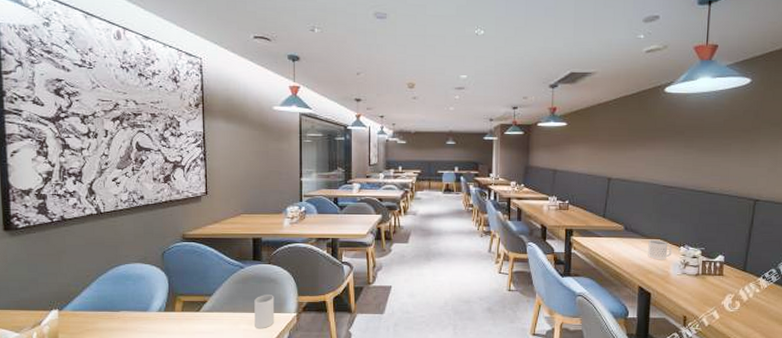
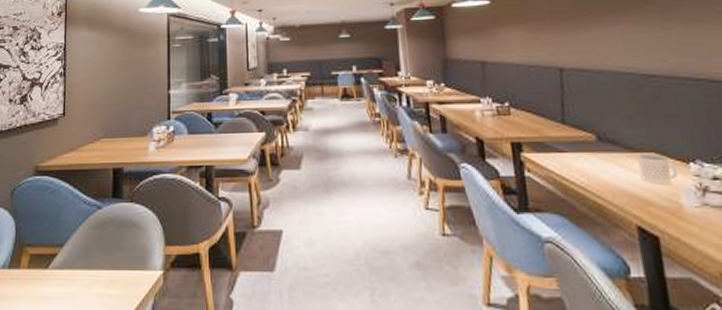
cup: present [254,295,275,329] -> none [112,244,137,294]

